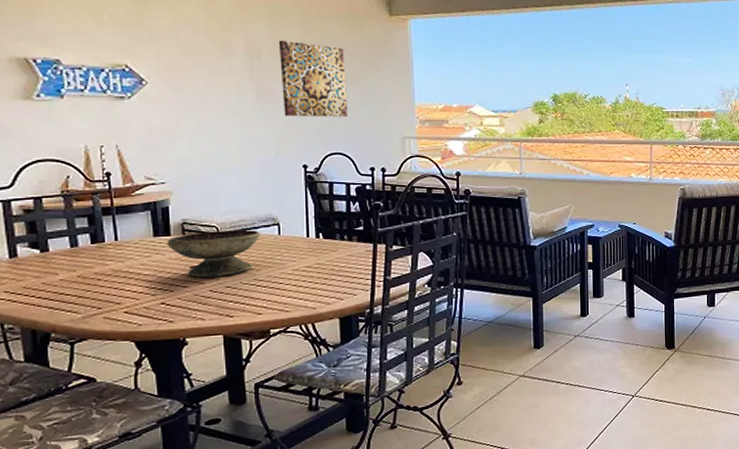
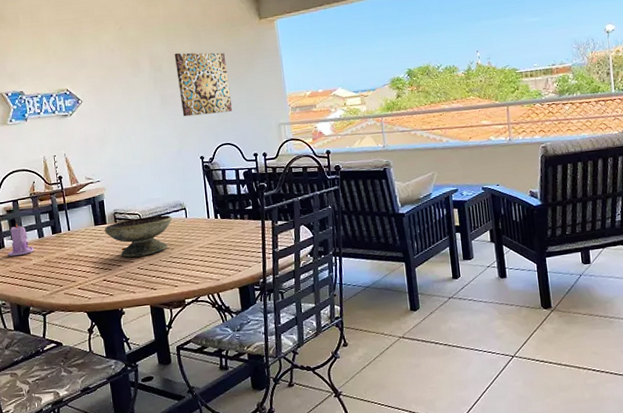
candle: none [21,226,63,269] -> present [7,223,35,257]

